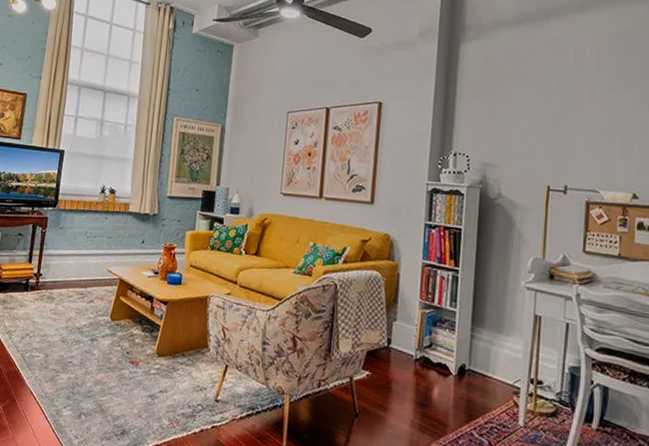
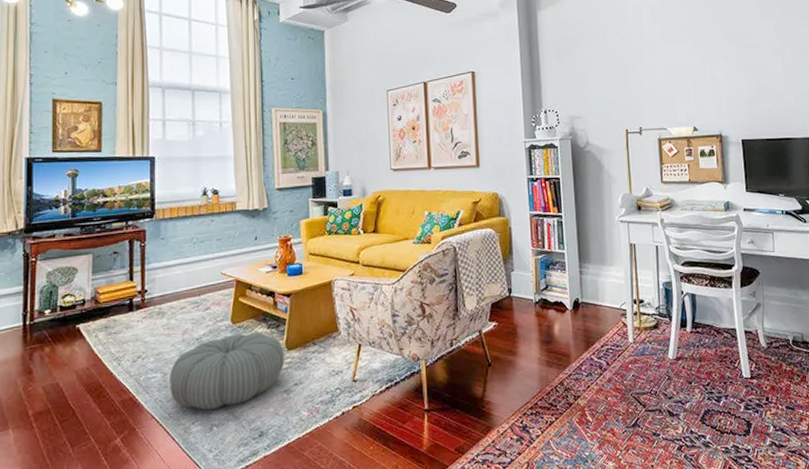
pouf: none [49,330,154,399] -> present [170,332,284,410]

